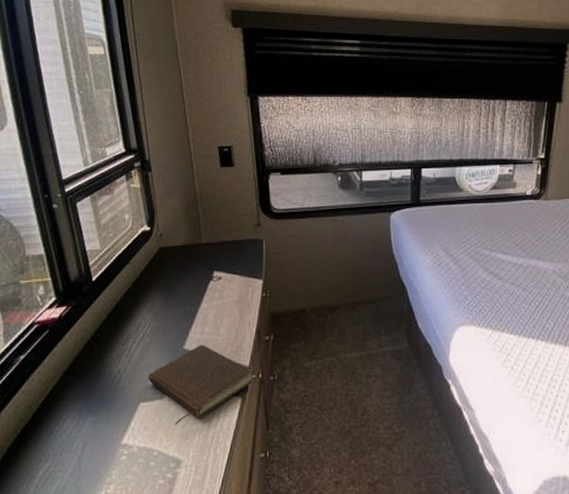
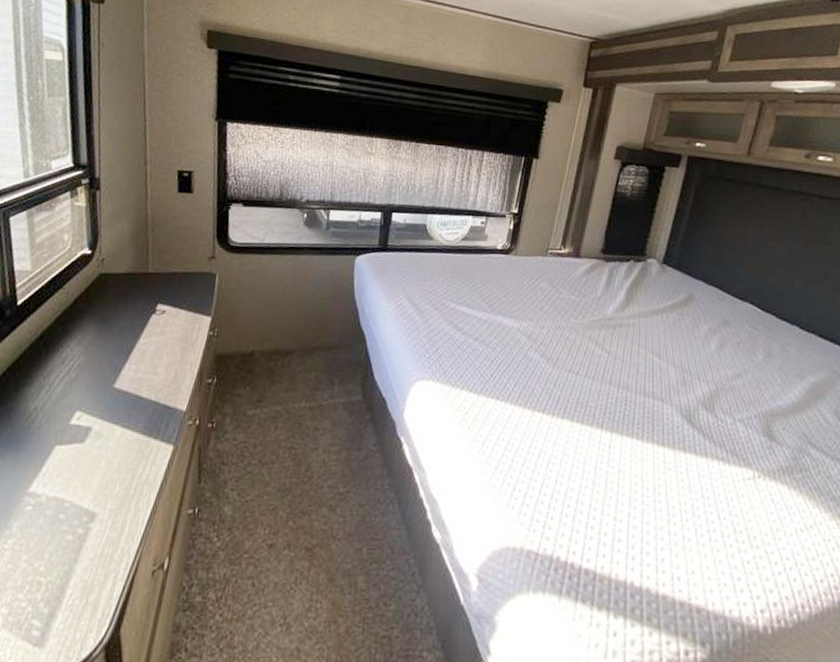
book: present [148,345,253,426] -> none [68,384,189,474]

